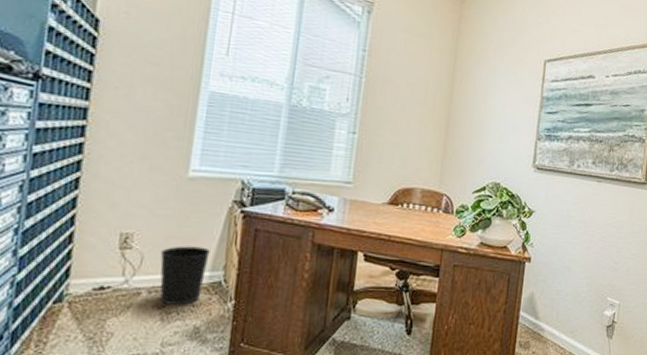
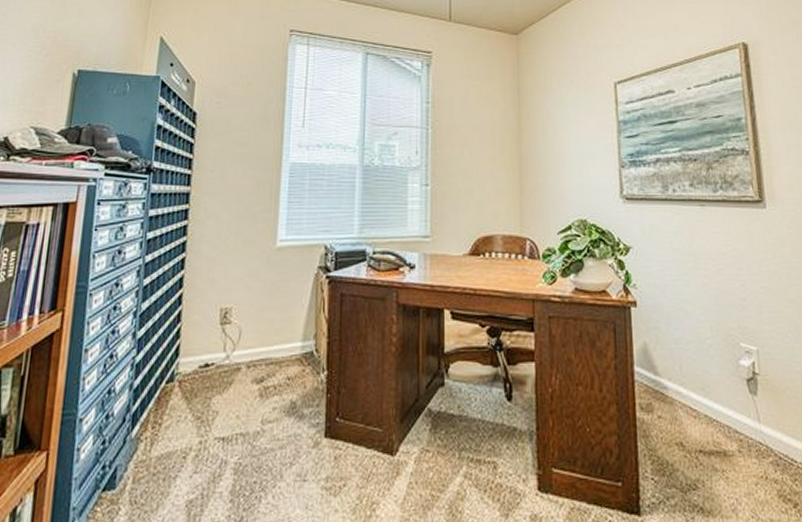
wastebasket: present [159,246,210,305] -> none [256,316,301,379]

